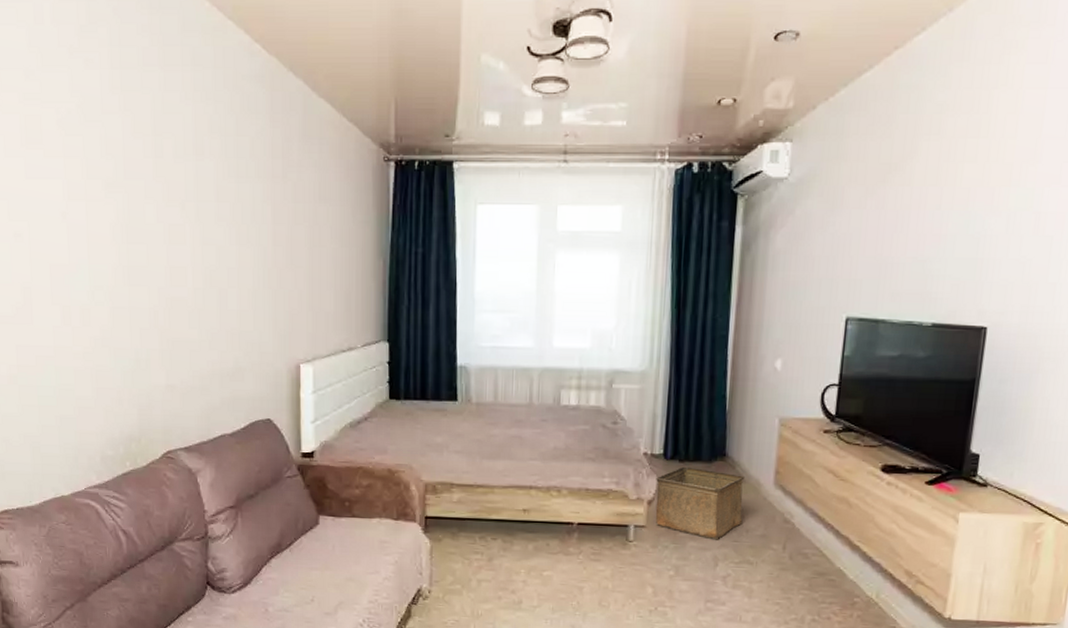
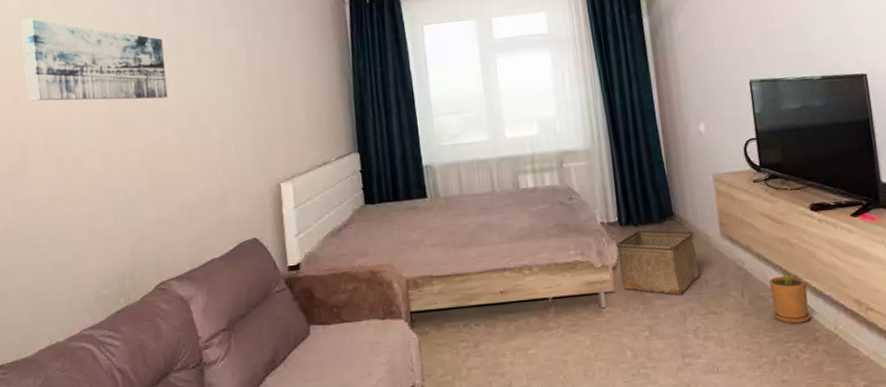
wall art: none [23,141,183,253] -> present [21,18,168,101]
house plant: none [807,507,857,586] -> present [754,252,812,324]

